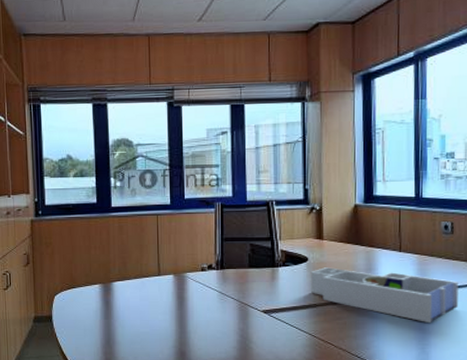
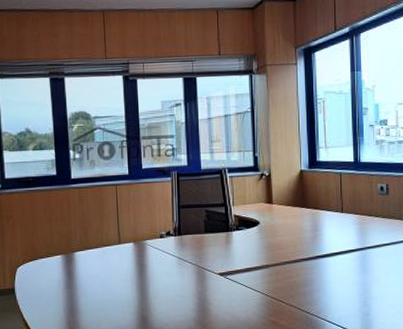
desk organizer: present [310,267,459,324] -> none [262,230,394,278]

